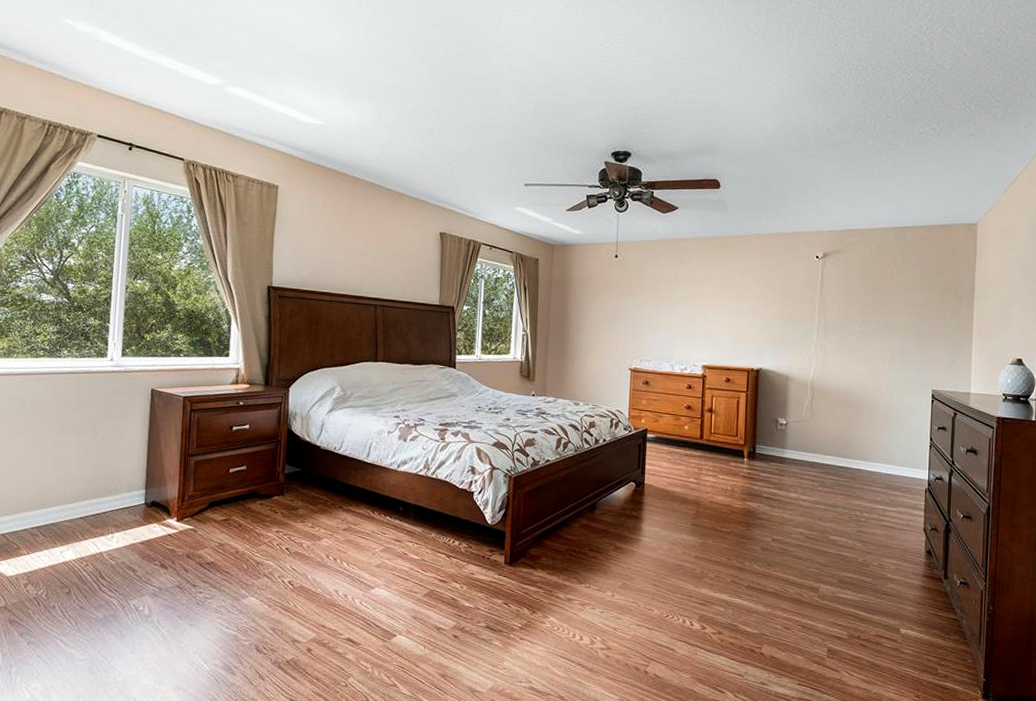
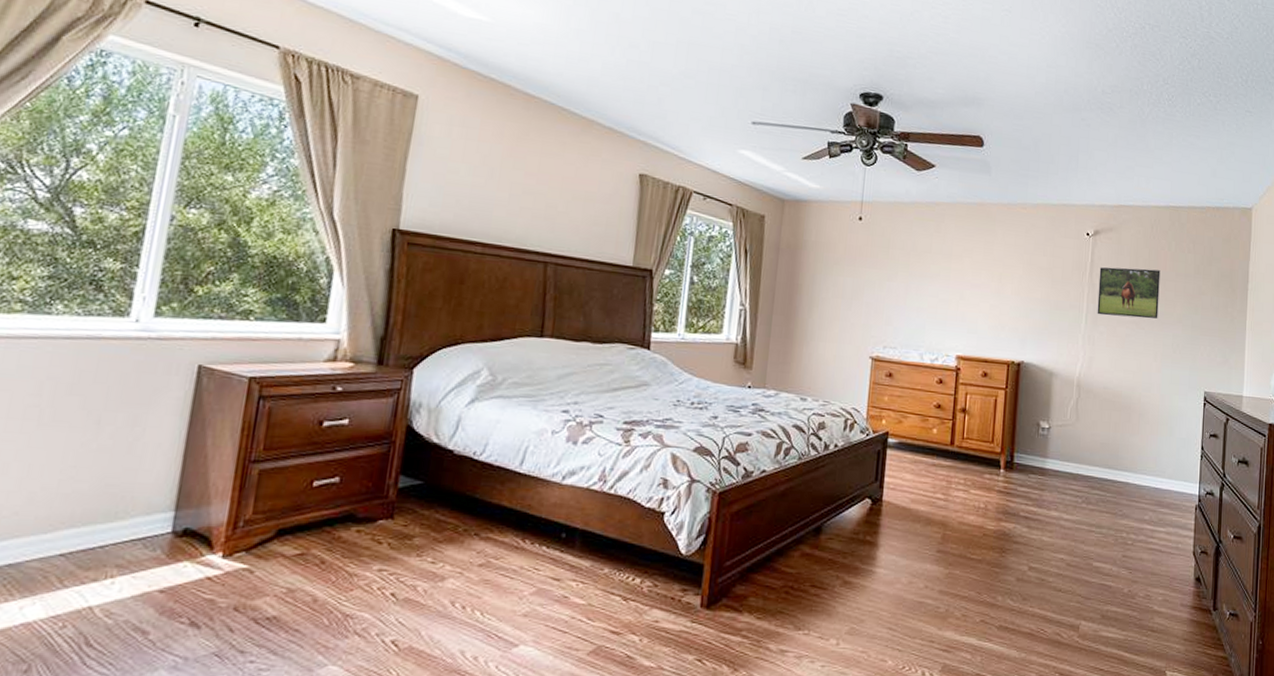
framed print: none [828,284,887,328] -> present [1097,267,1161,319]

